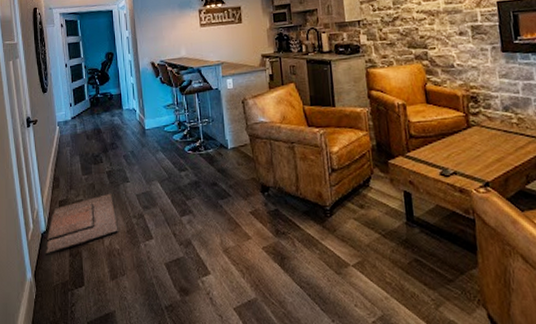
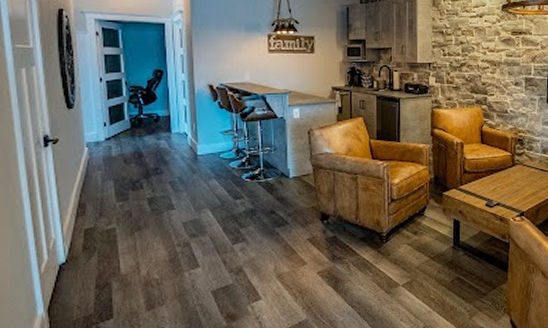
doormat: present [44,193,119,256] -> none [62,220,160,289]

